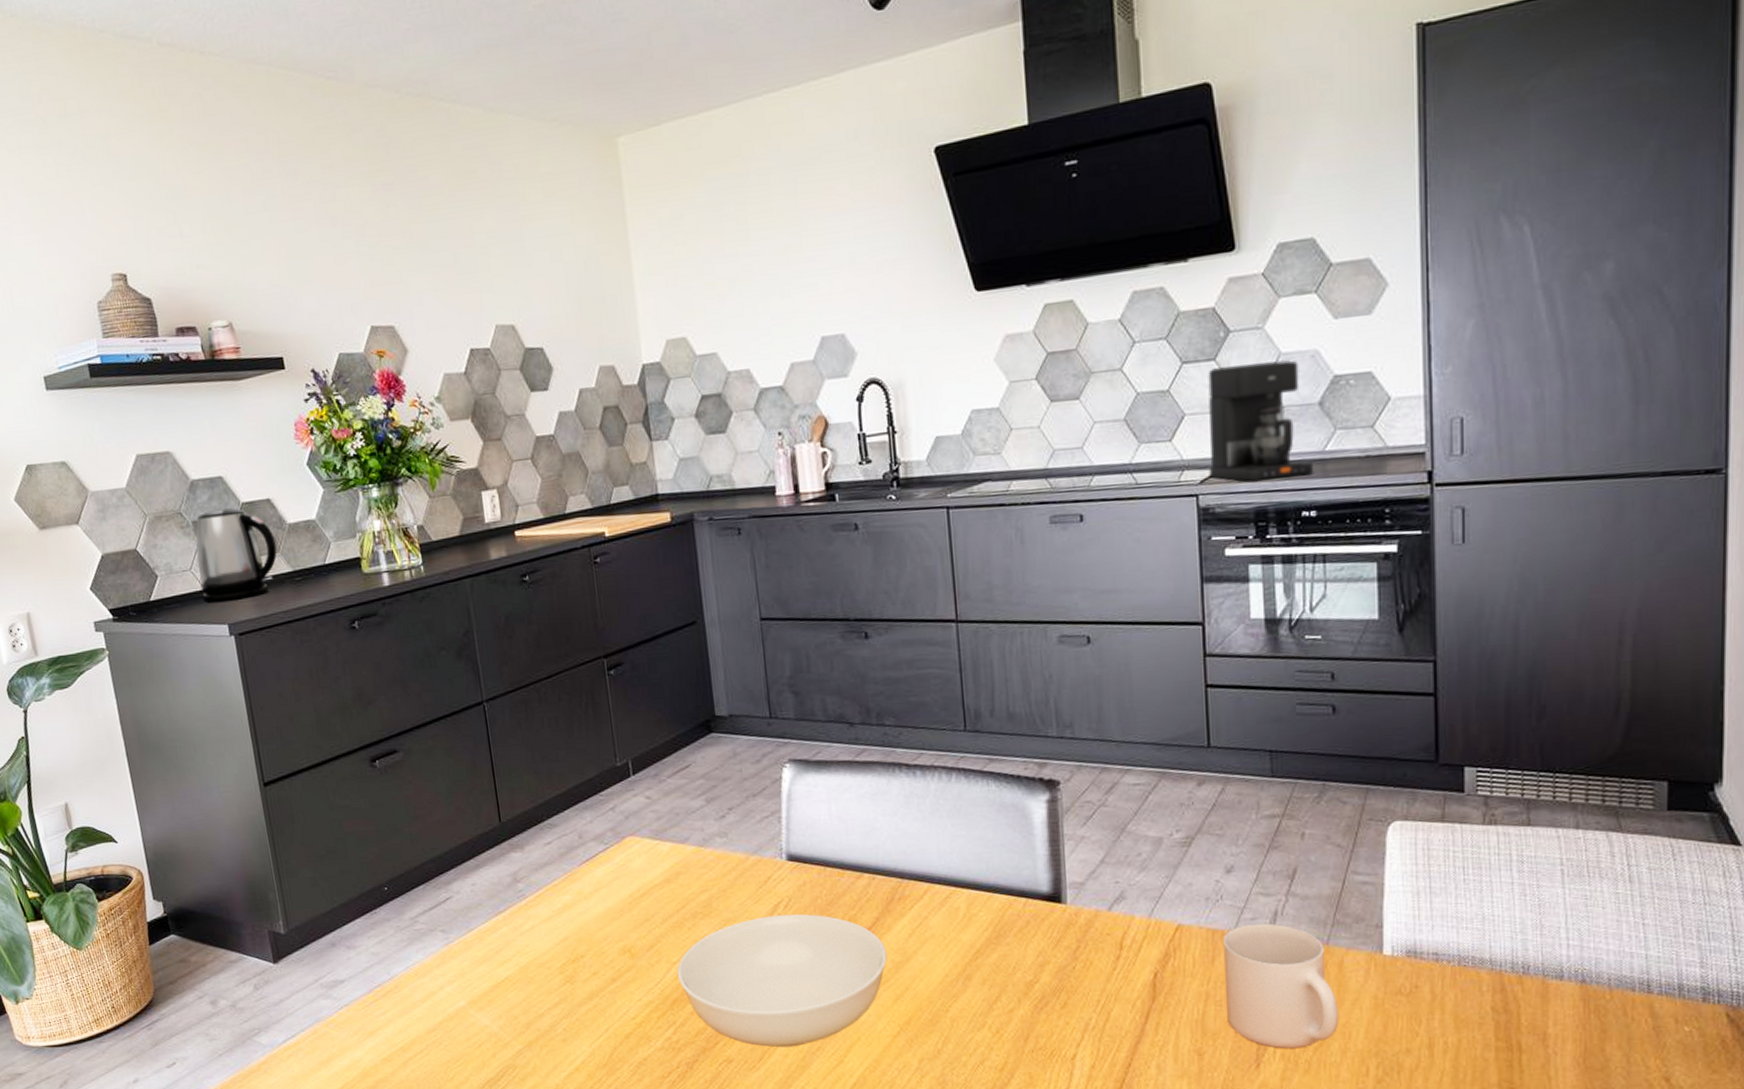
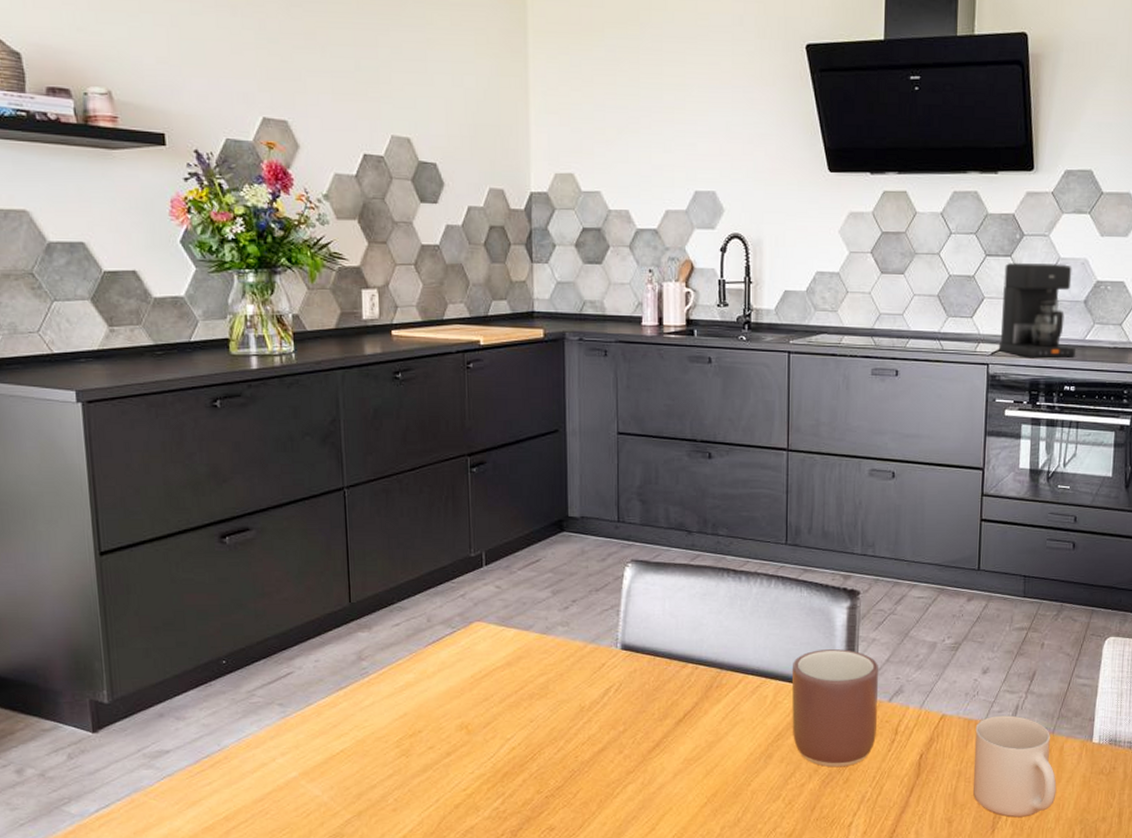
kettle: present [191,508,277,603] -> none [44,274,139,369]
bowl: present [676,913,887,1048] -> none [510,697,702,817]
mug: none [985,850,1096,990] -> present [791,649,879,768]

